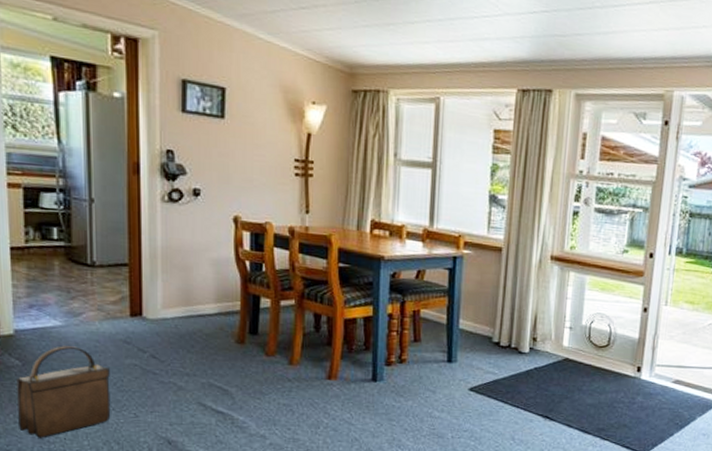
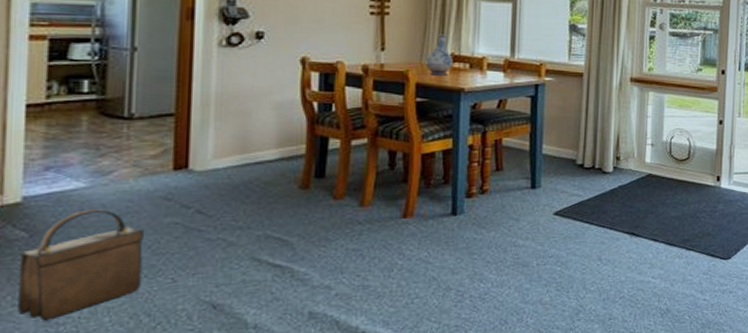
vase: none [347,198,373,242] -> present [425,33,453,76]

